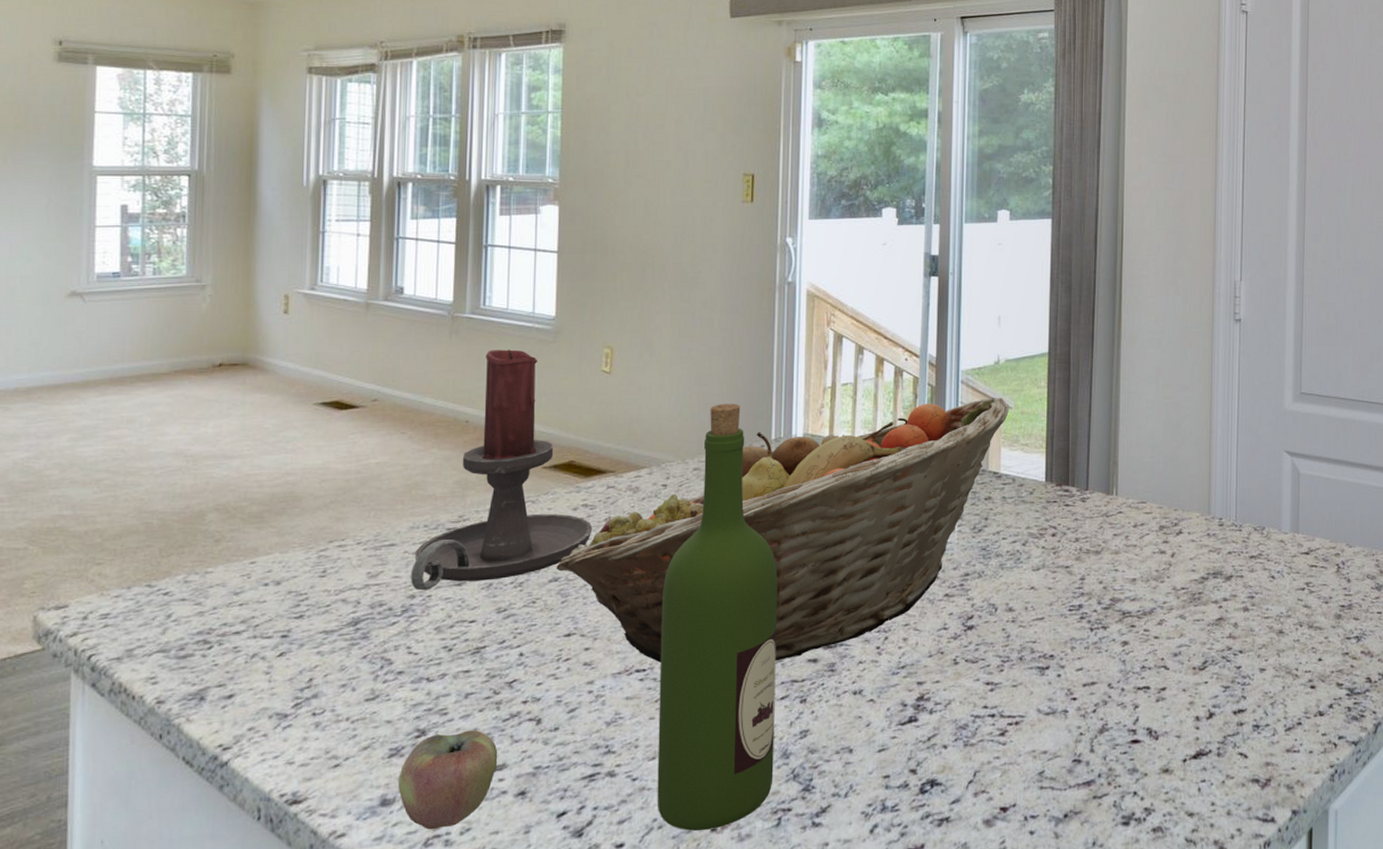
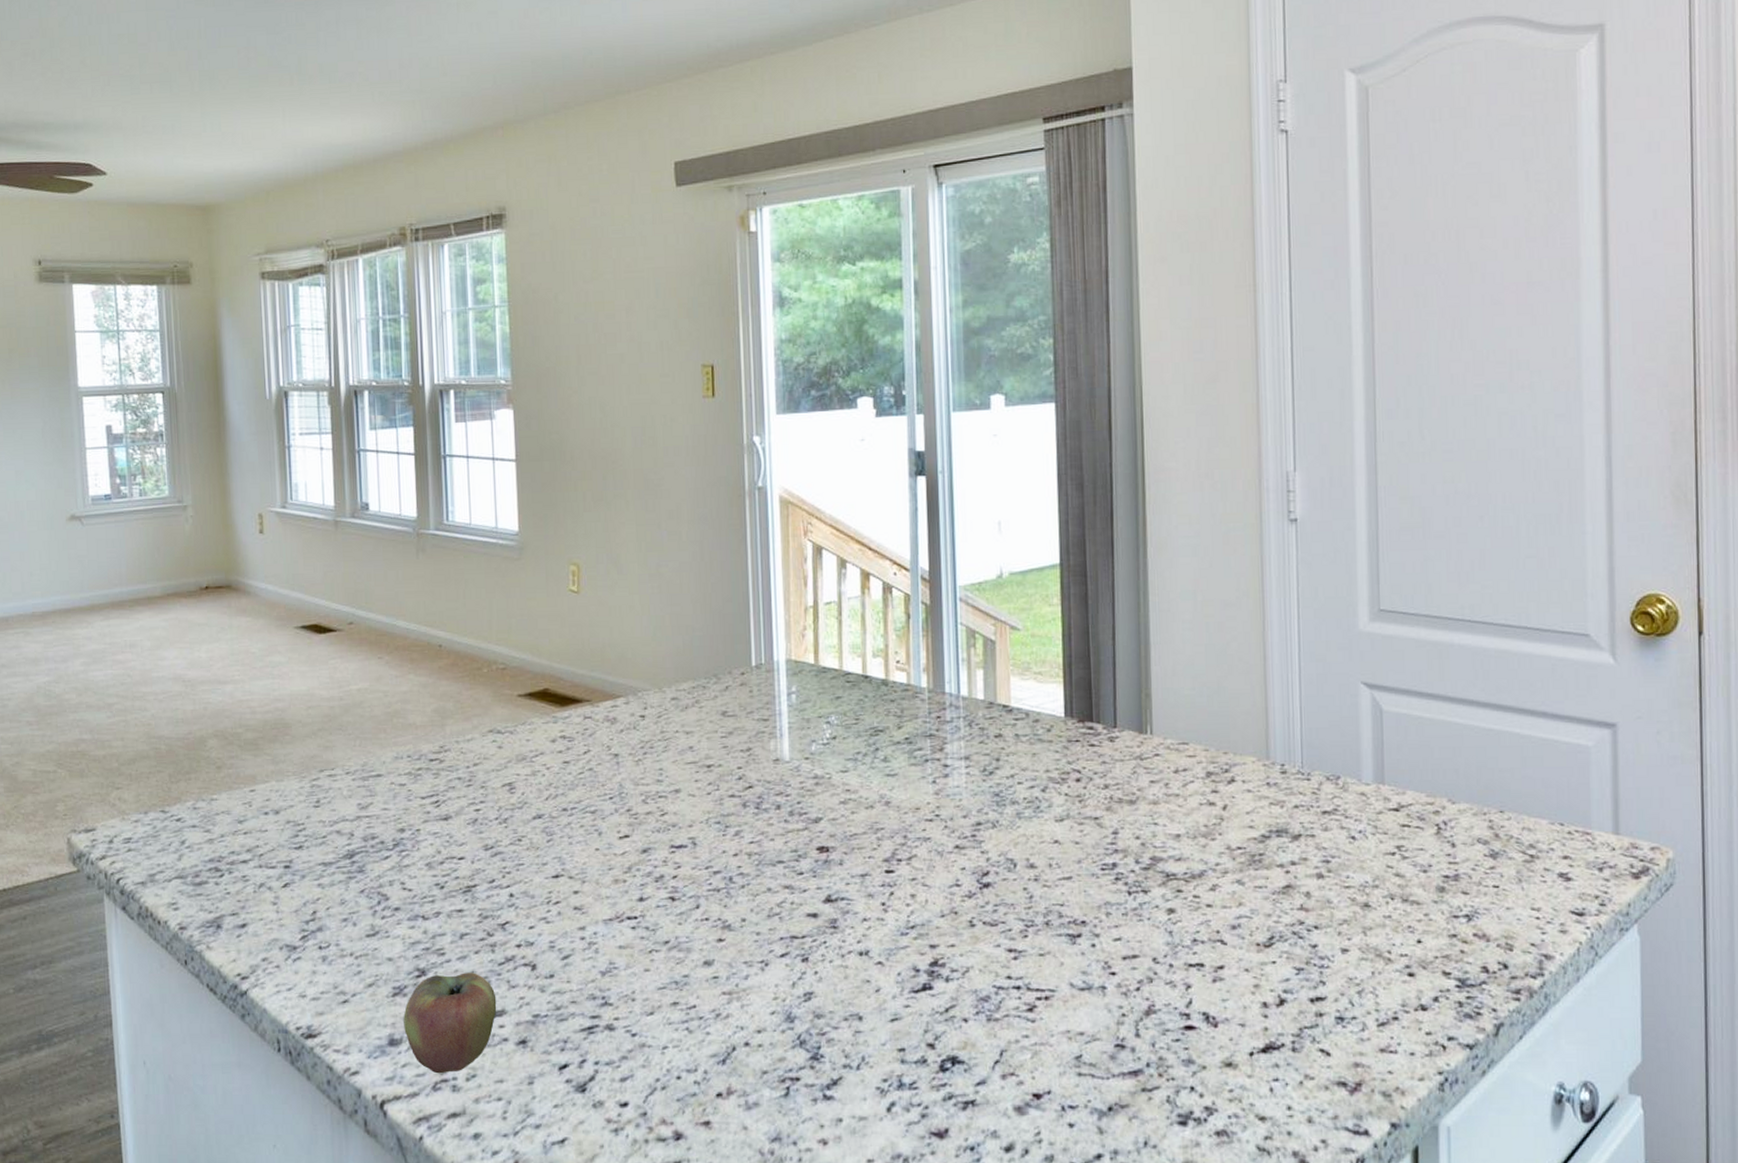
candle holder: present [410,349,593,591] -> none [398,568,573,824]
fruit basket: present [556,398,1009,663] -> none [539,618,1017,914]
wine bottle: present [657,403,778,831] -> none [648,625,779,1094]

